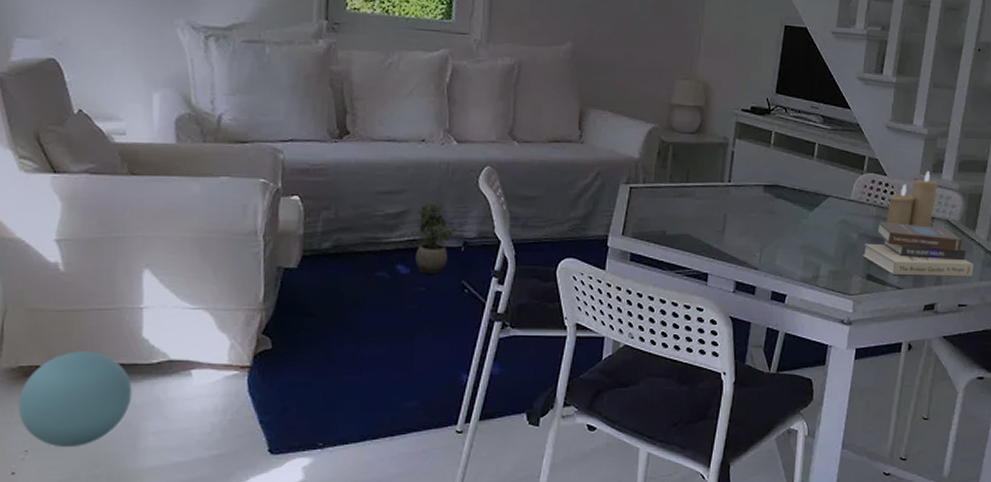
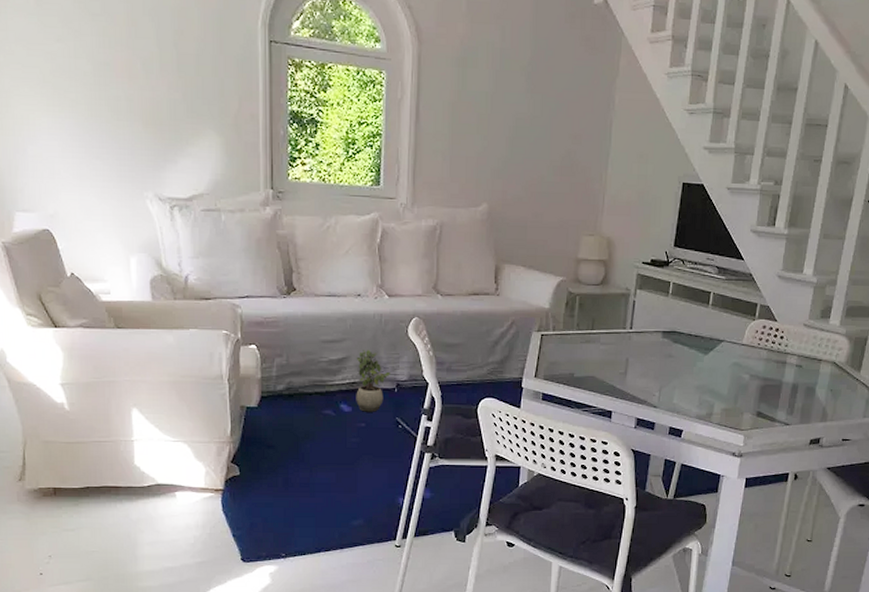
ball: present [19,351,132,448] -> none [41,476,130,554]
books: present [862,221,974,277] -> none [753,363,858,414]
candle: present [886,170,938,228] -> none [775,316,826,369]

